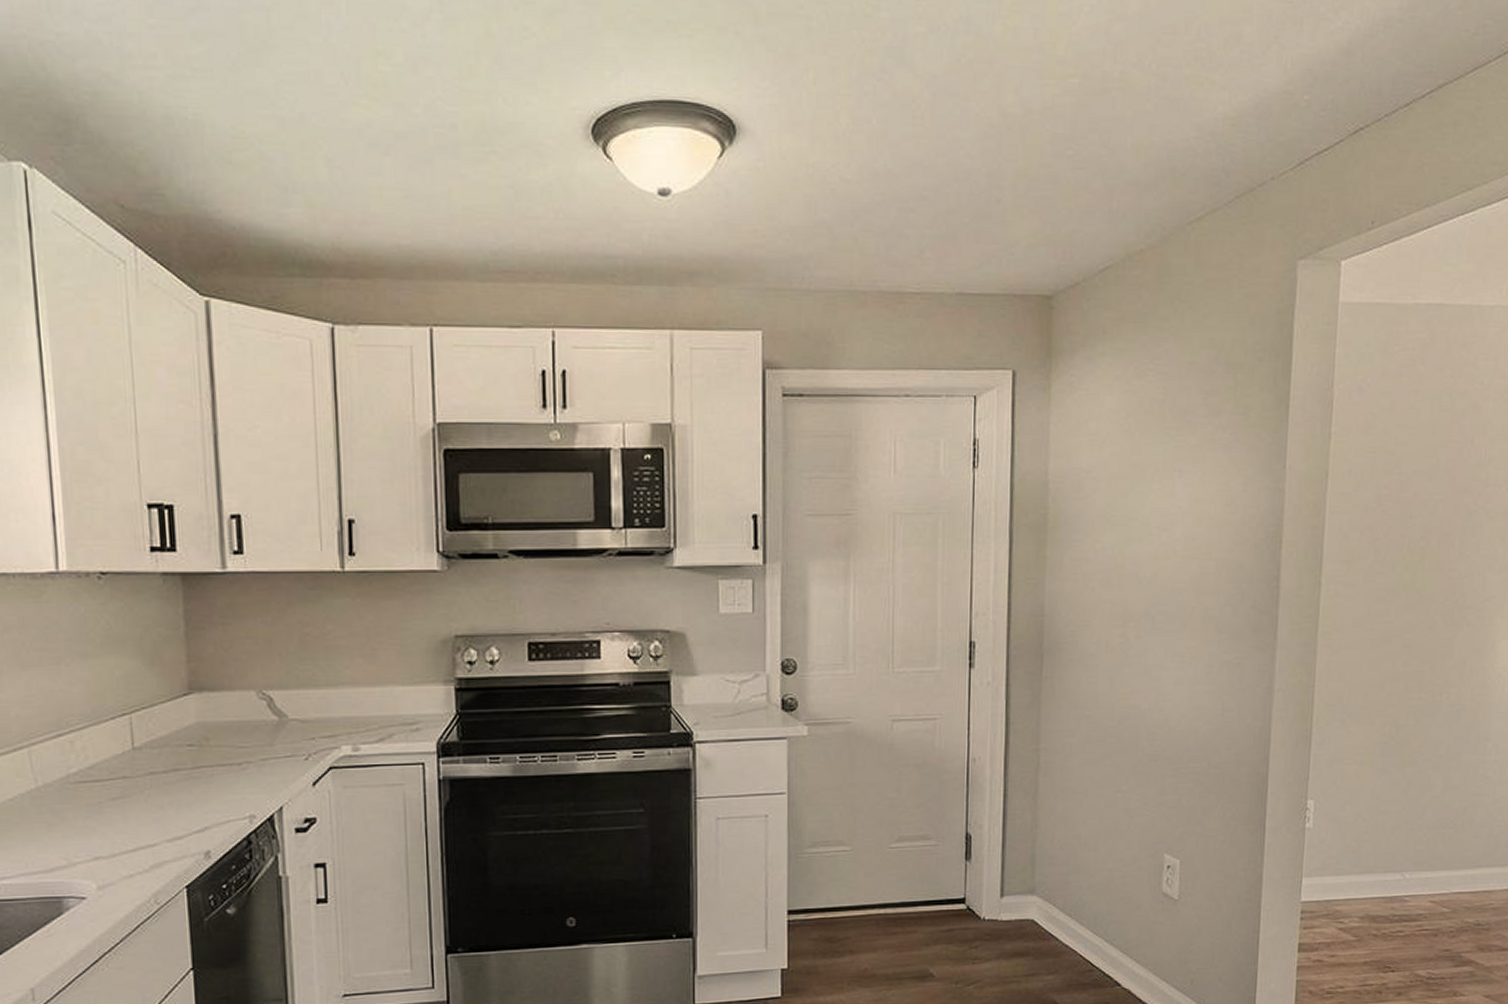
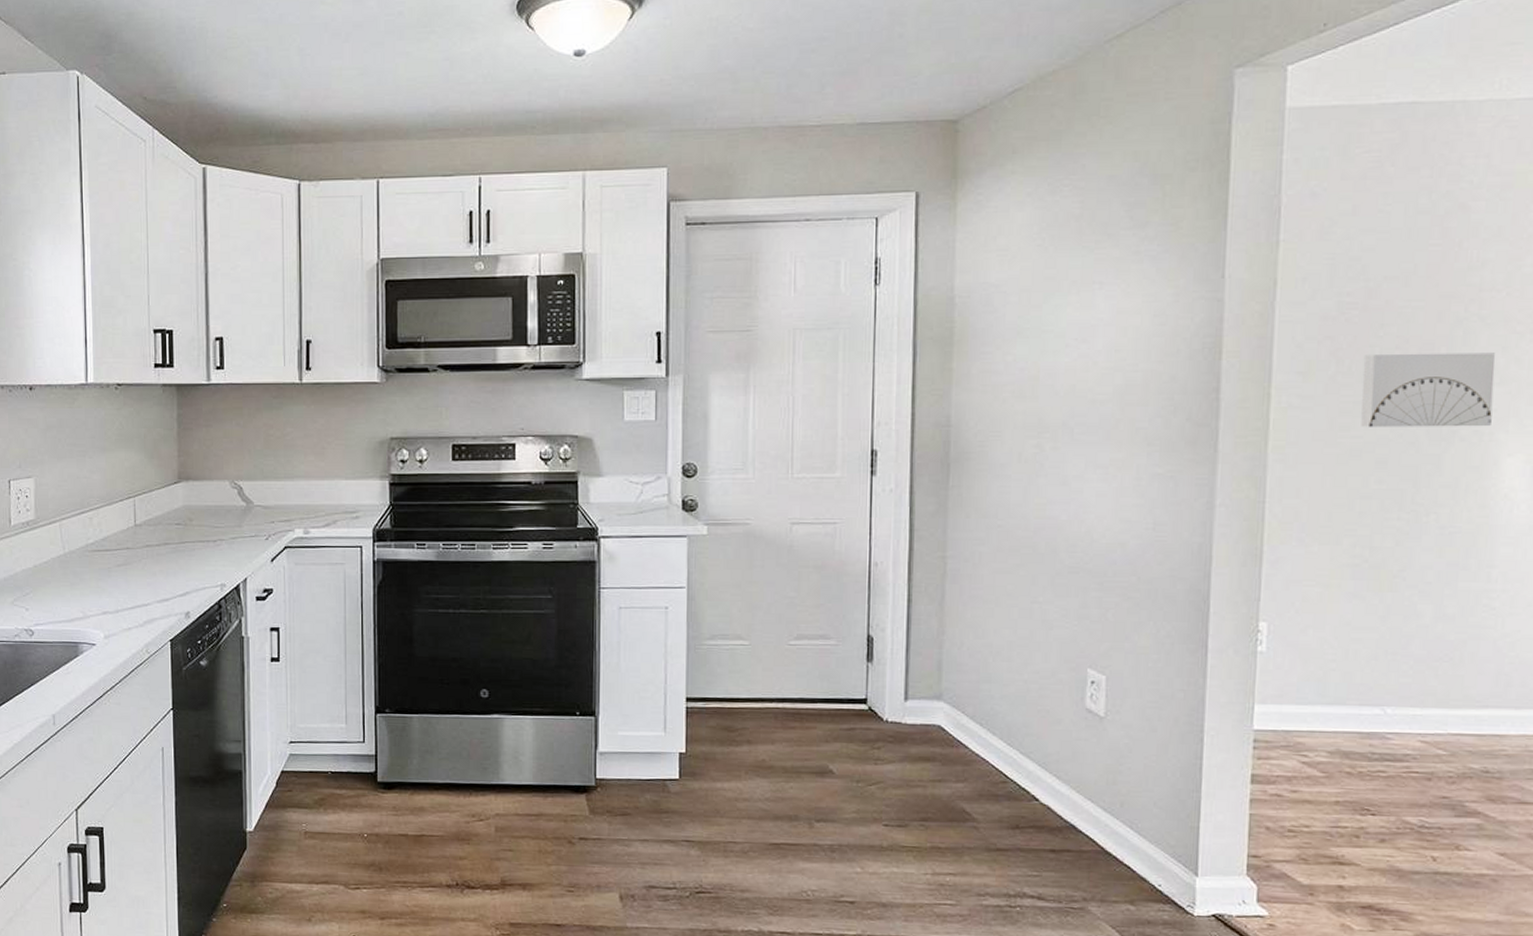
wall art: none [1392,543,1496,613] -> present [1361,352,1496,427]

